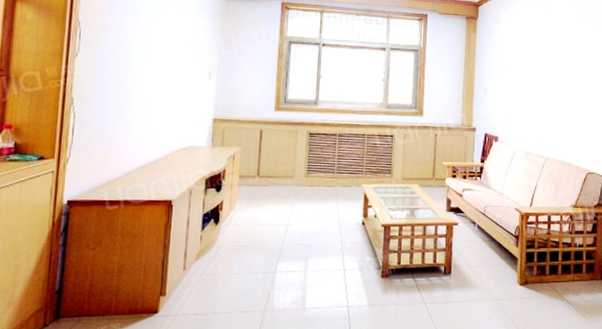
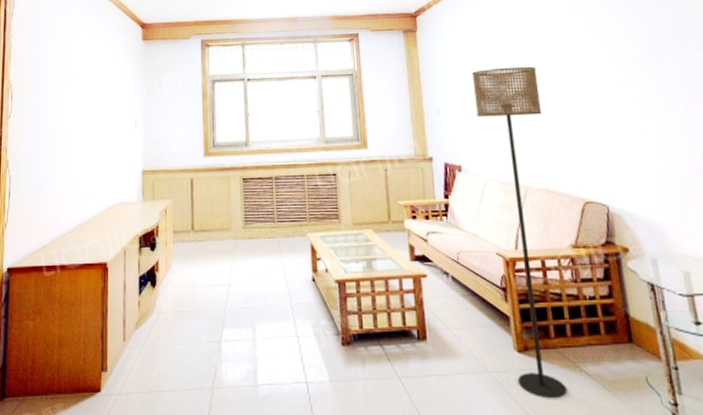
floor lamp: none [516,58,569,320] -> present [472,66,567,399]

